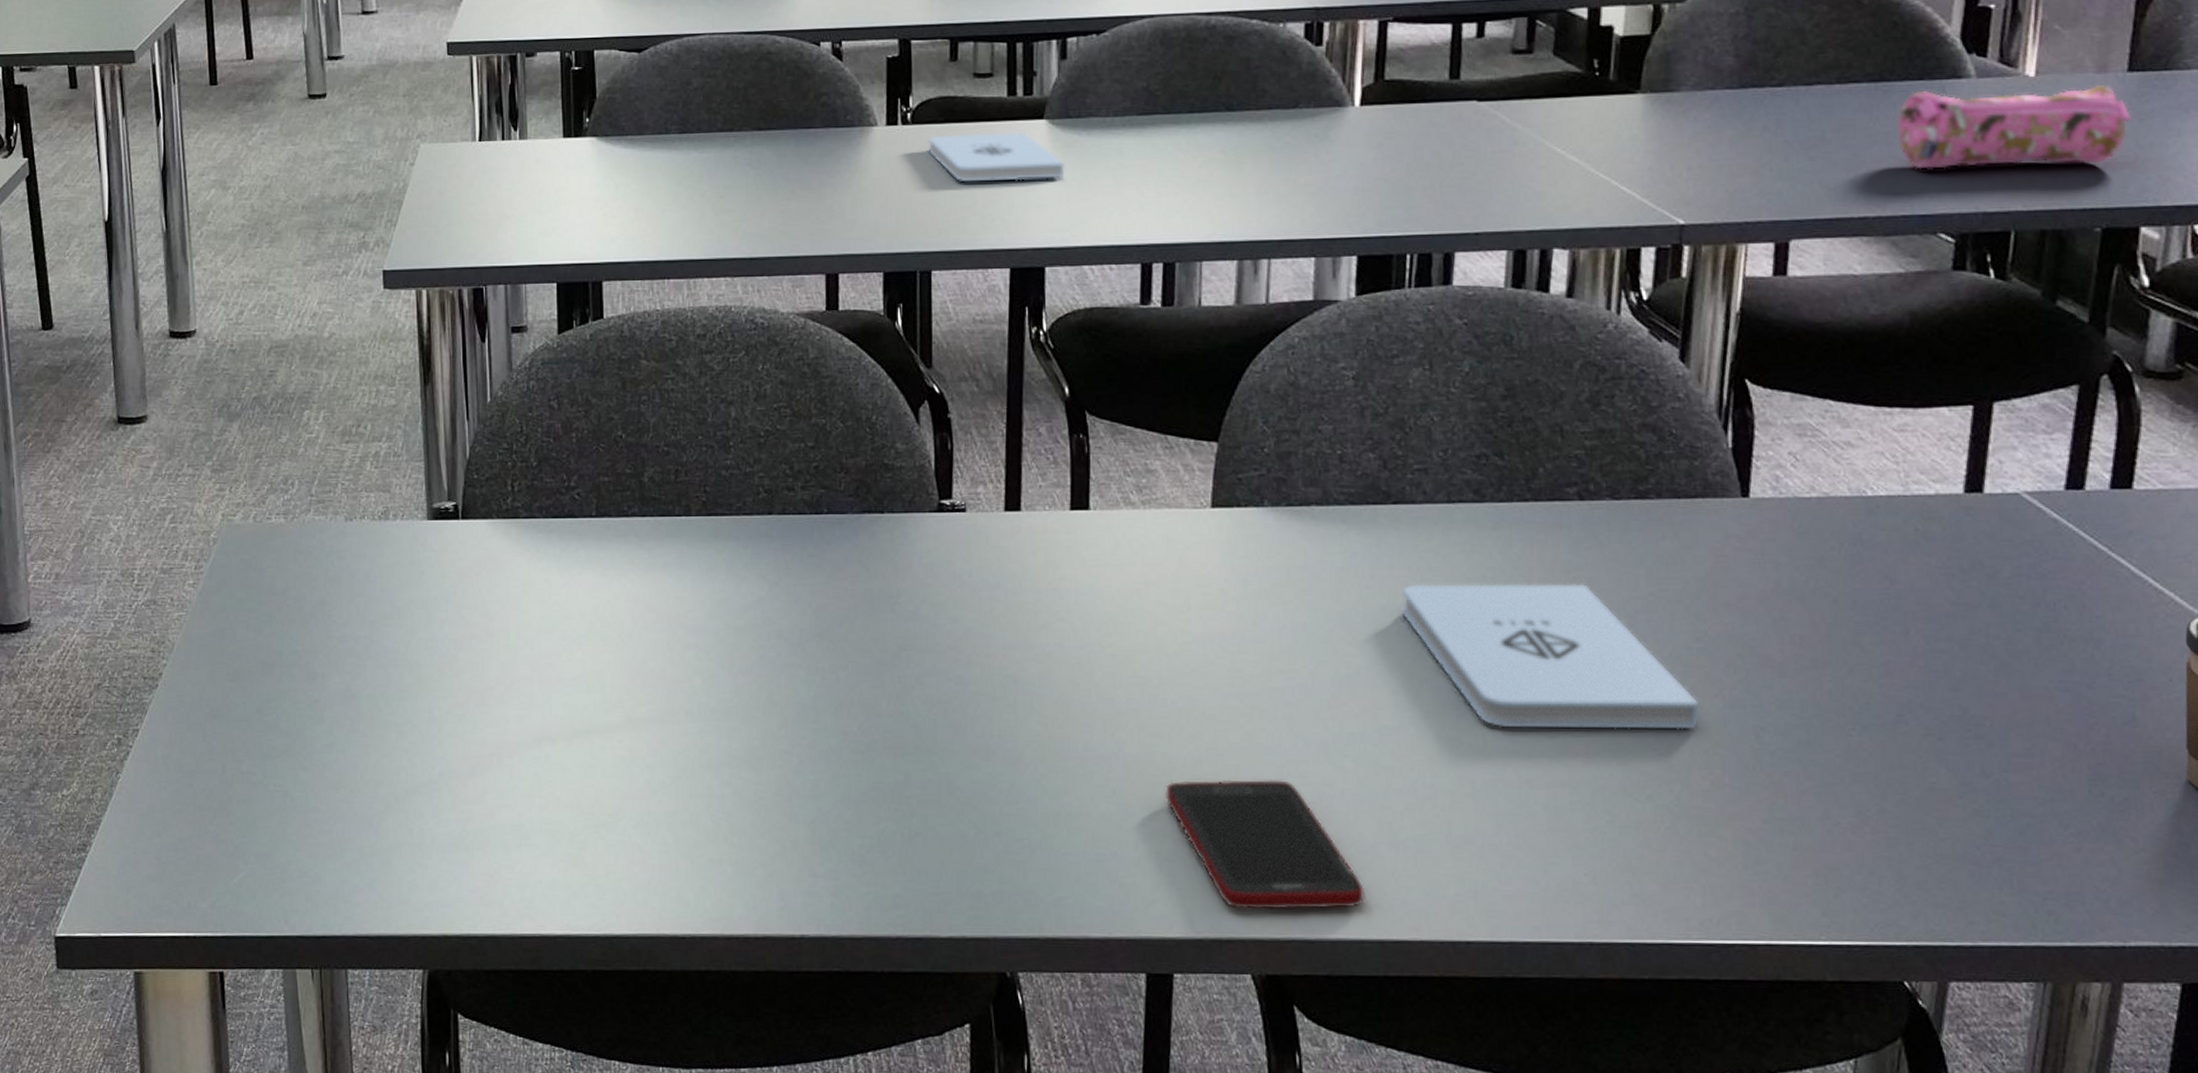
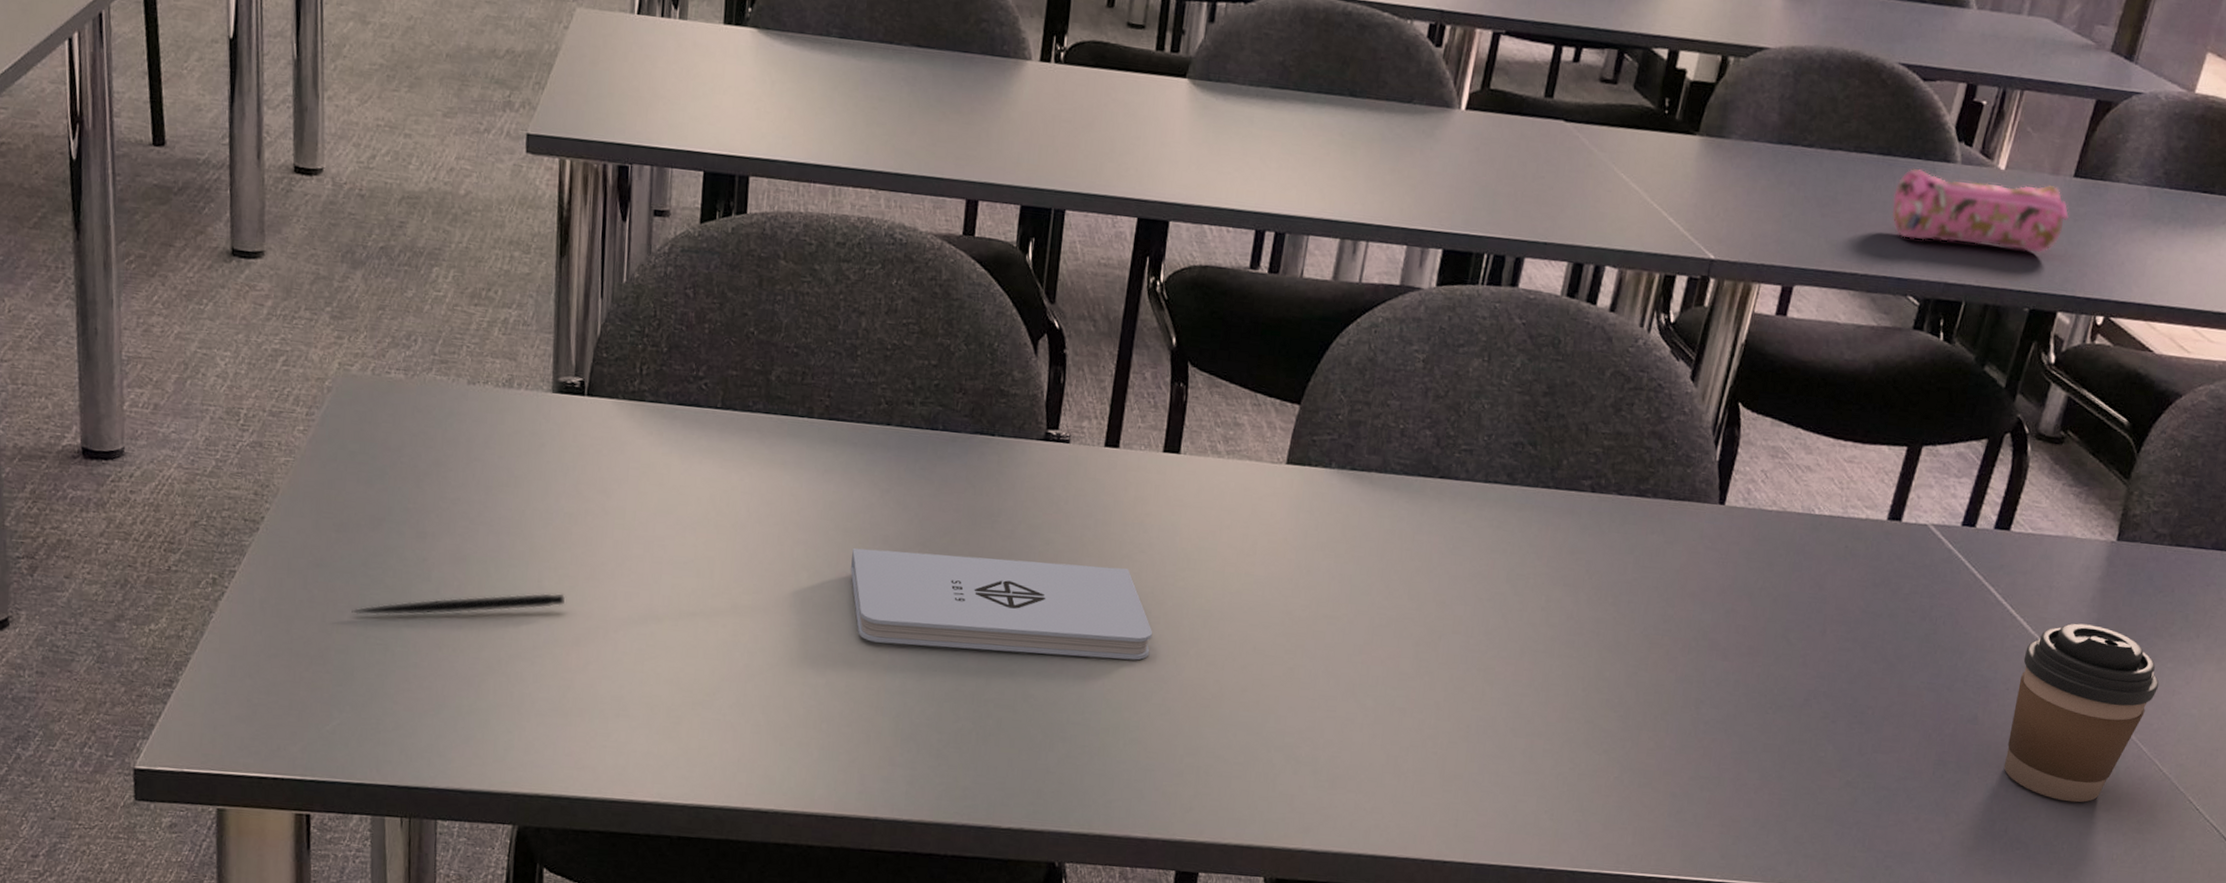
pen: none [250,723,456,762] -> present [351,593,565,615]
notepad: none [746,640,1084,745] -> present [850,547,1152,660]
notepad: present [928,132,1065,181] -> none [1076,77,1199,138]
cell phone: present [1164,780,1366,910] -> none [1211,705,1368,826]
notepad: present [1400,584,1700,730] -> none [1432,551,1658,698]

